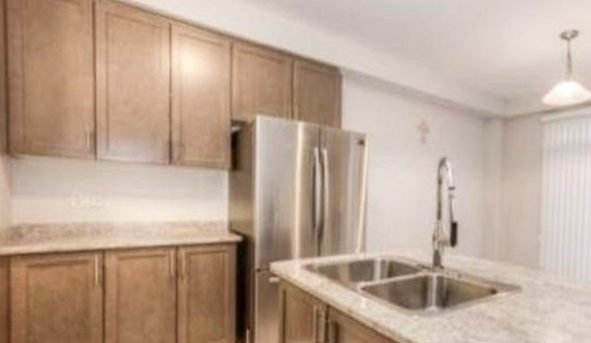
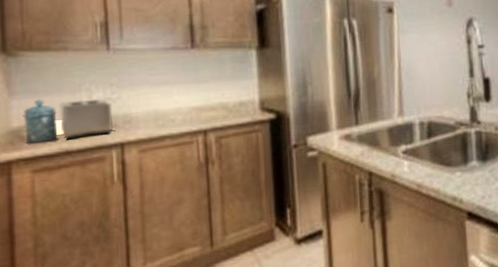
canister: none [21,200,50,241] -> present [22,99,58,143]
toaster: none [52,204,96,241] -> present [59,98,113,140]

